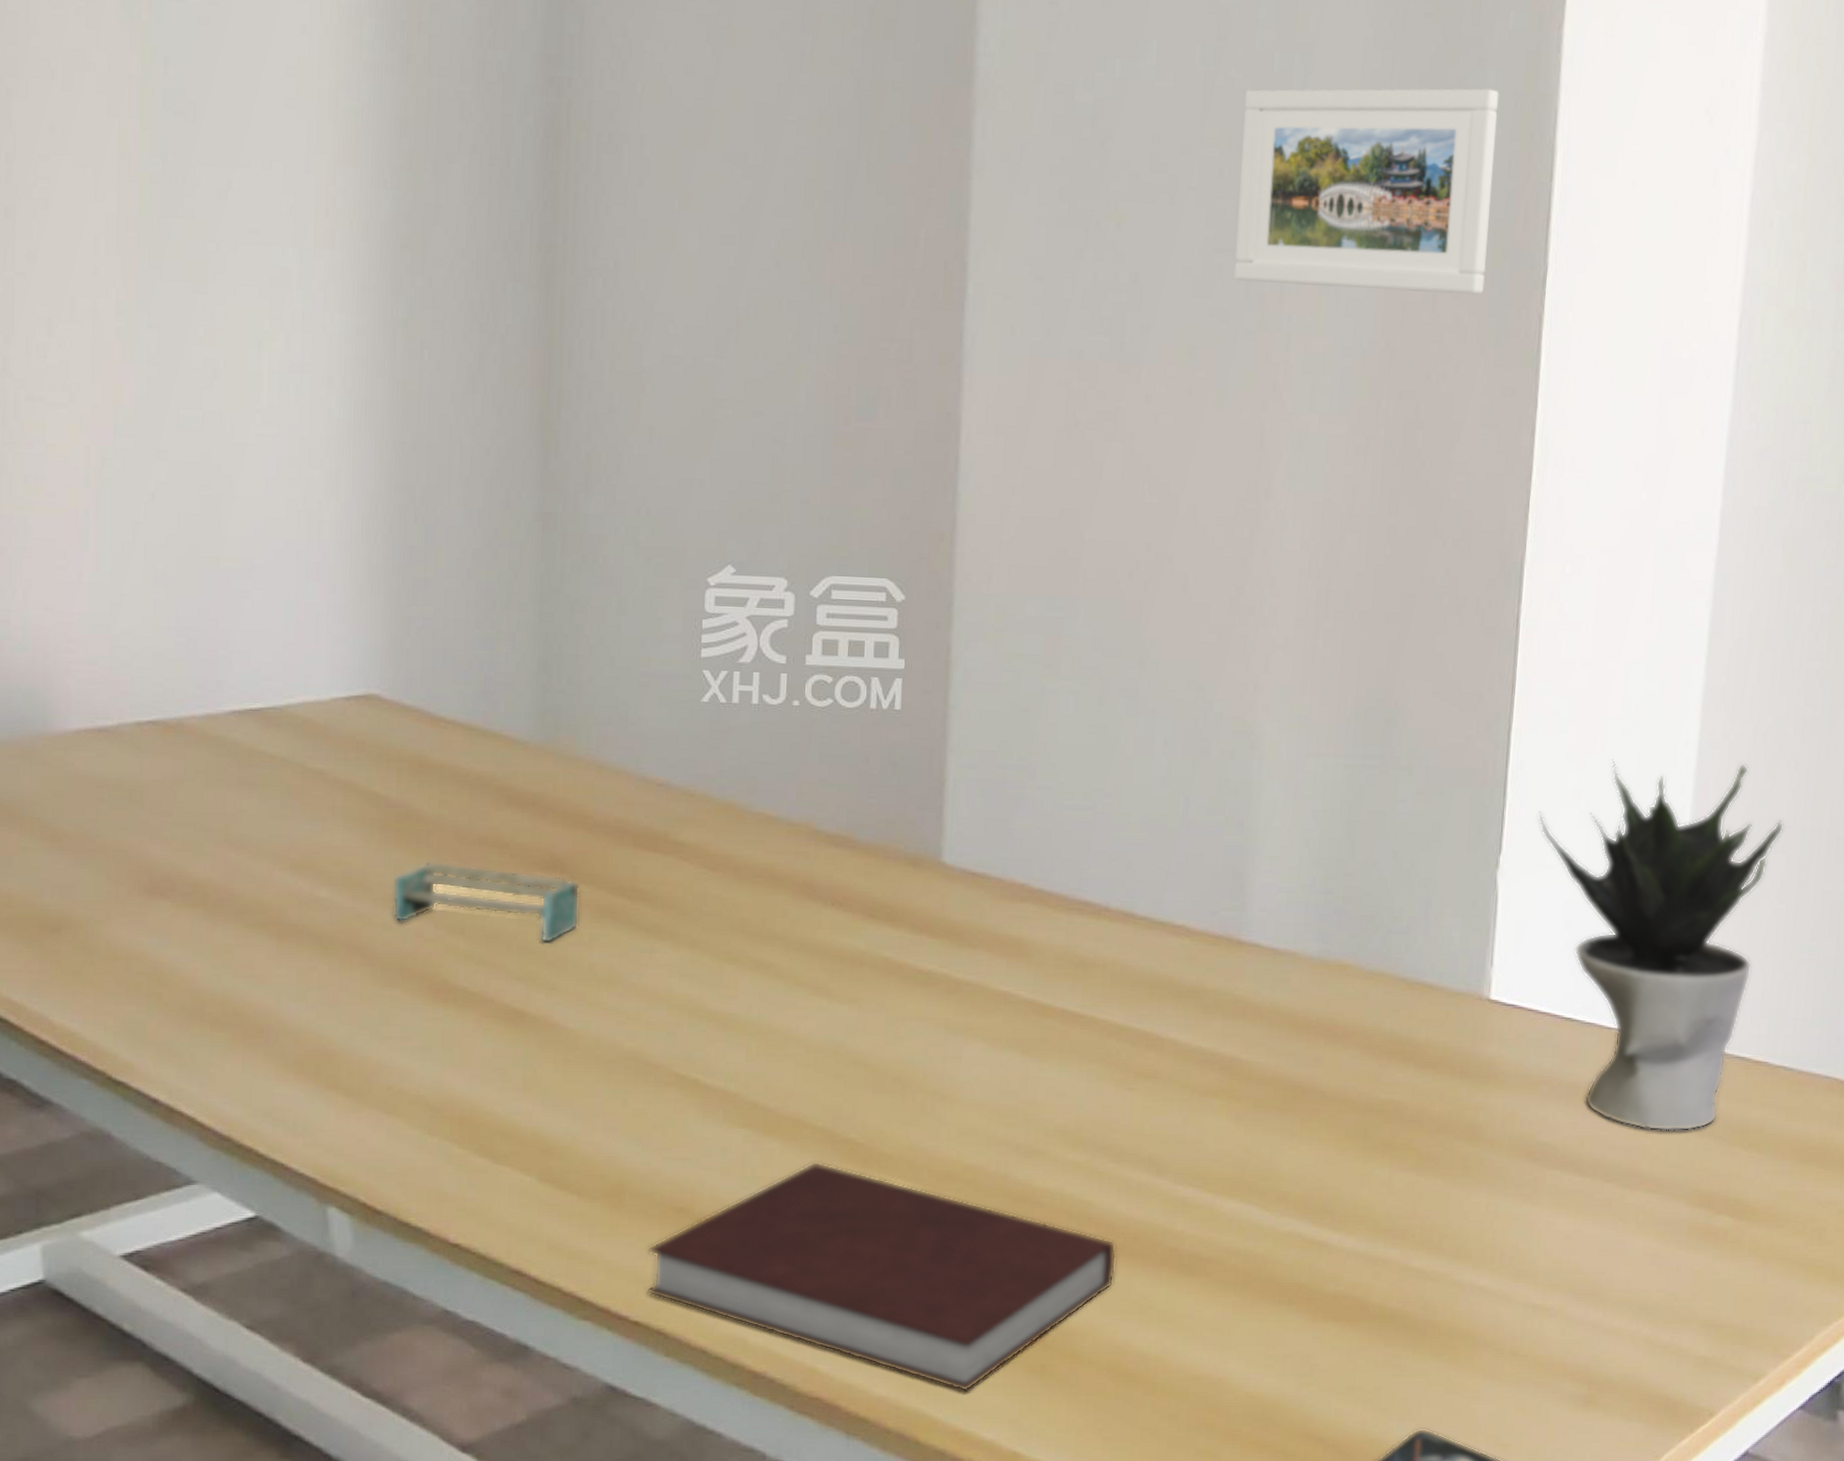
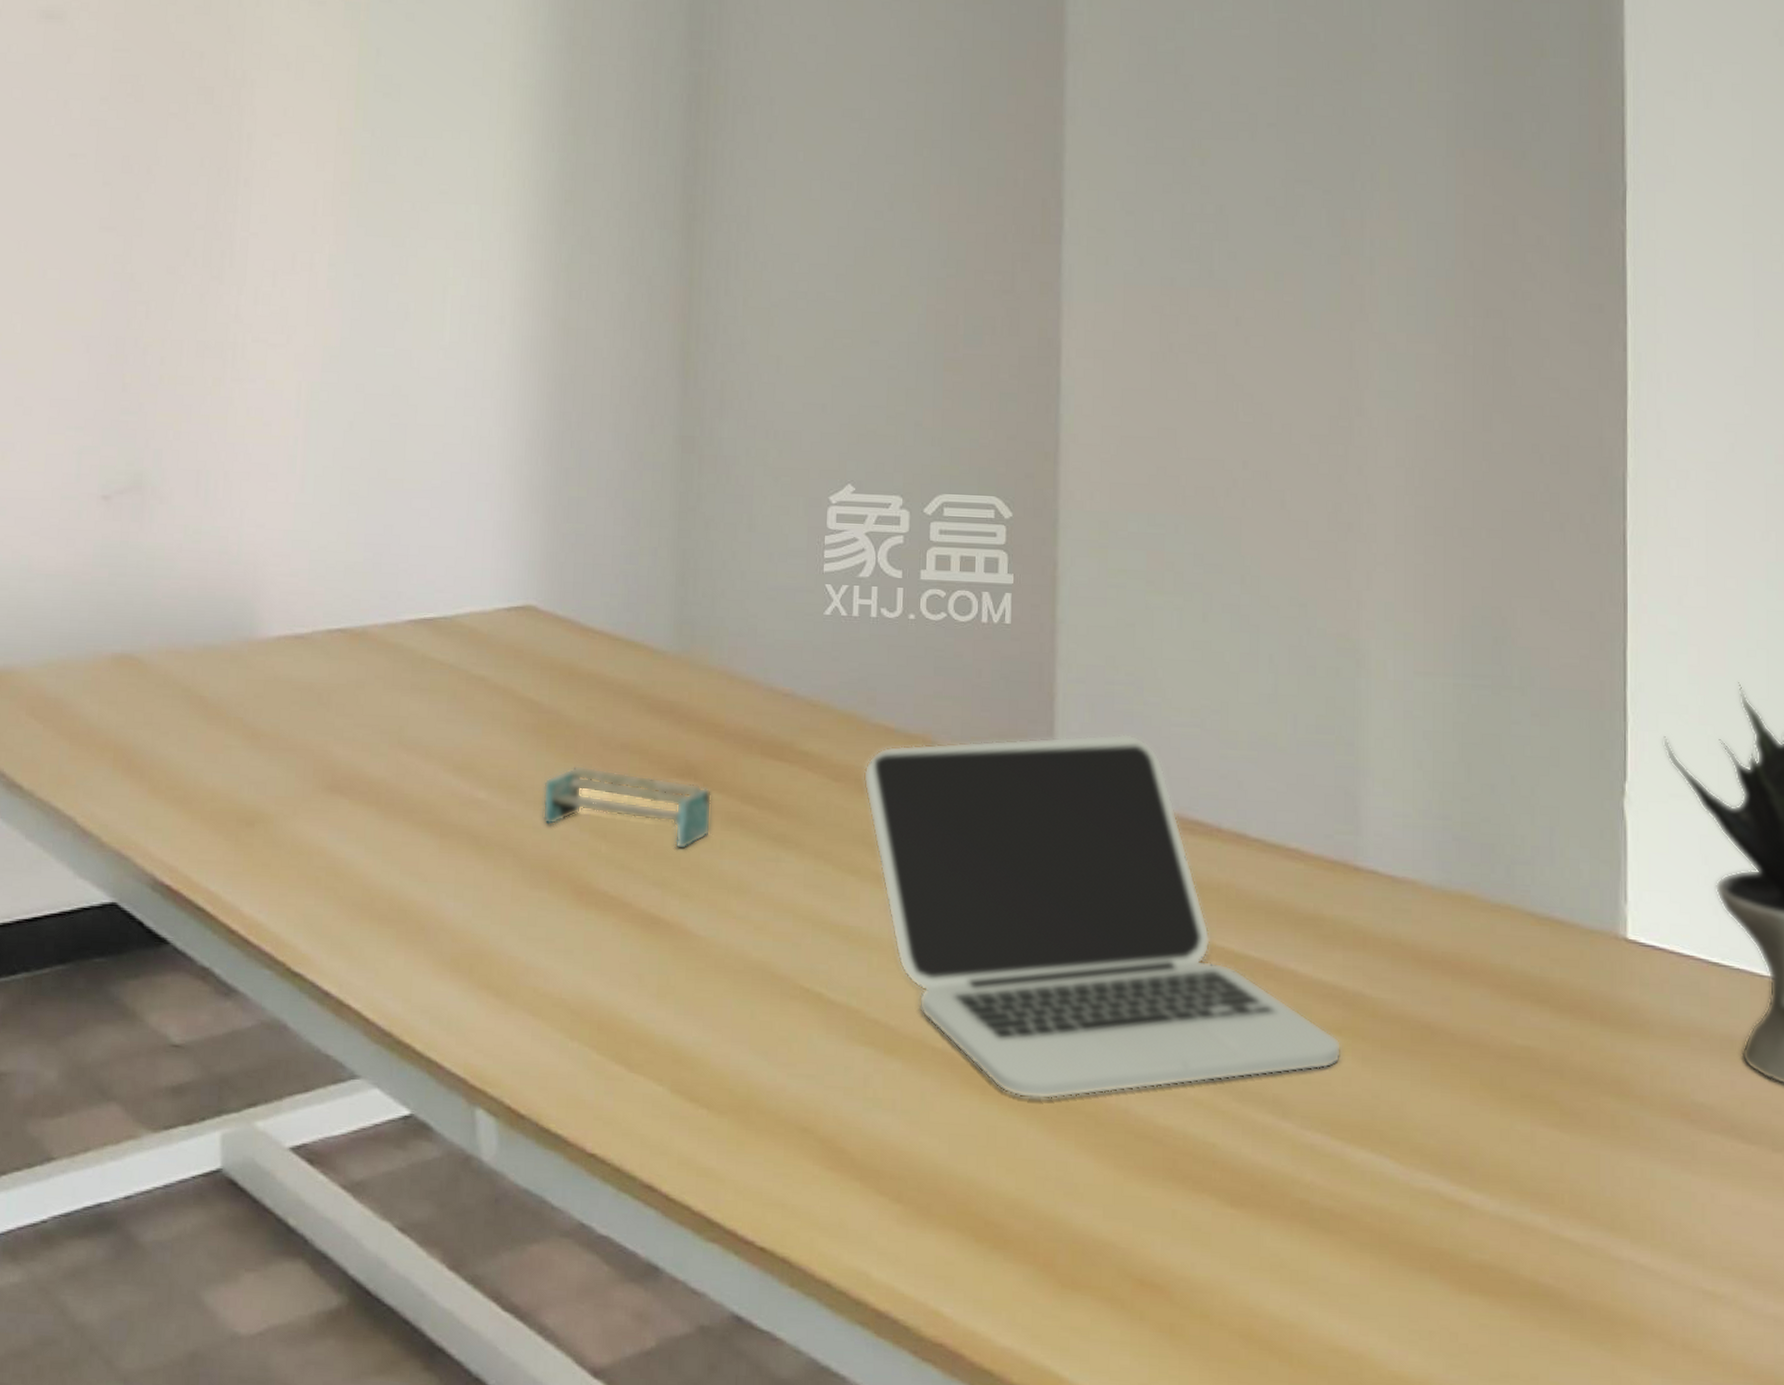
notebook: present [646,1161,1117,1392] -> none [771,1085,1244,1349]
laptop: none [742,817,1217,1170] -> present [863,733,1342,1100]
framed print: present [1234,87,1499,294] -> none [1316,21,1564,215]

